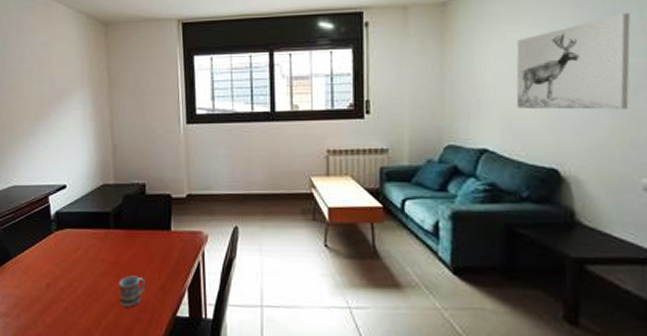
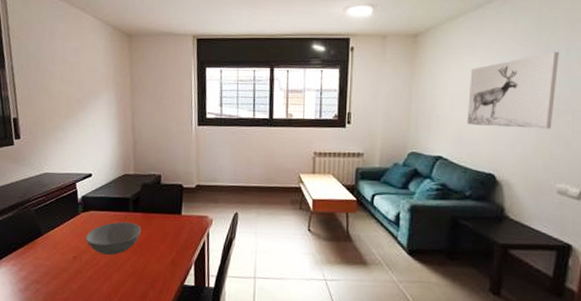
bowl: none [60,240,125,281] -> present [85,221,142,255]
cup: present [119,275,145,307] -> none [136,251,158,277]

